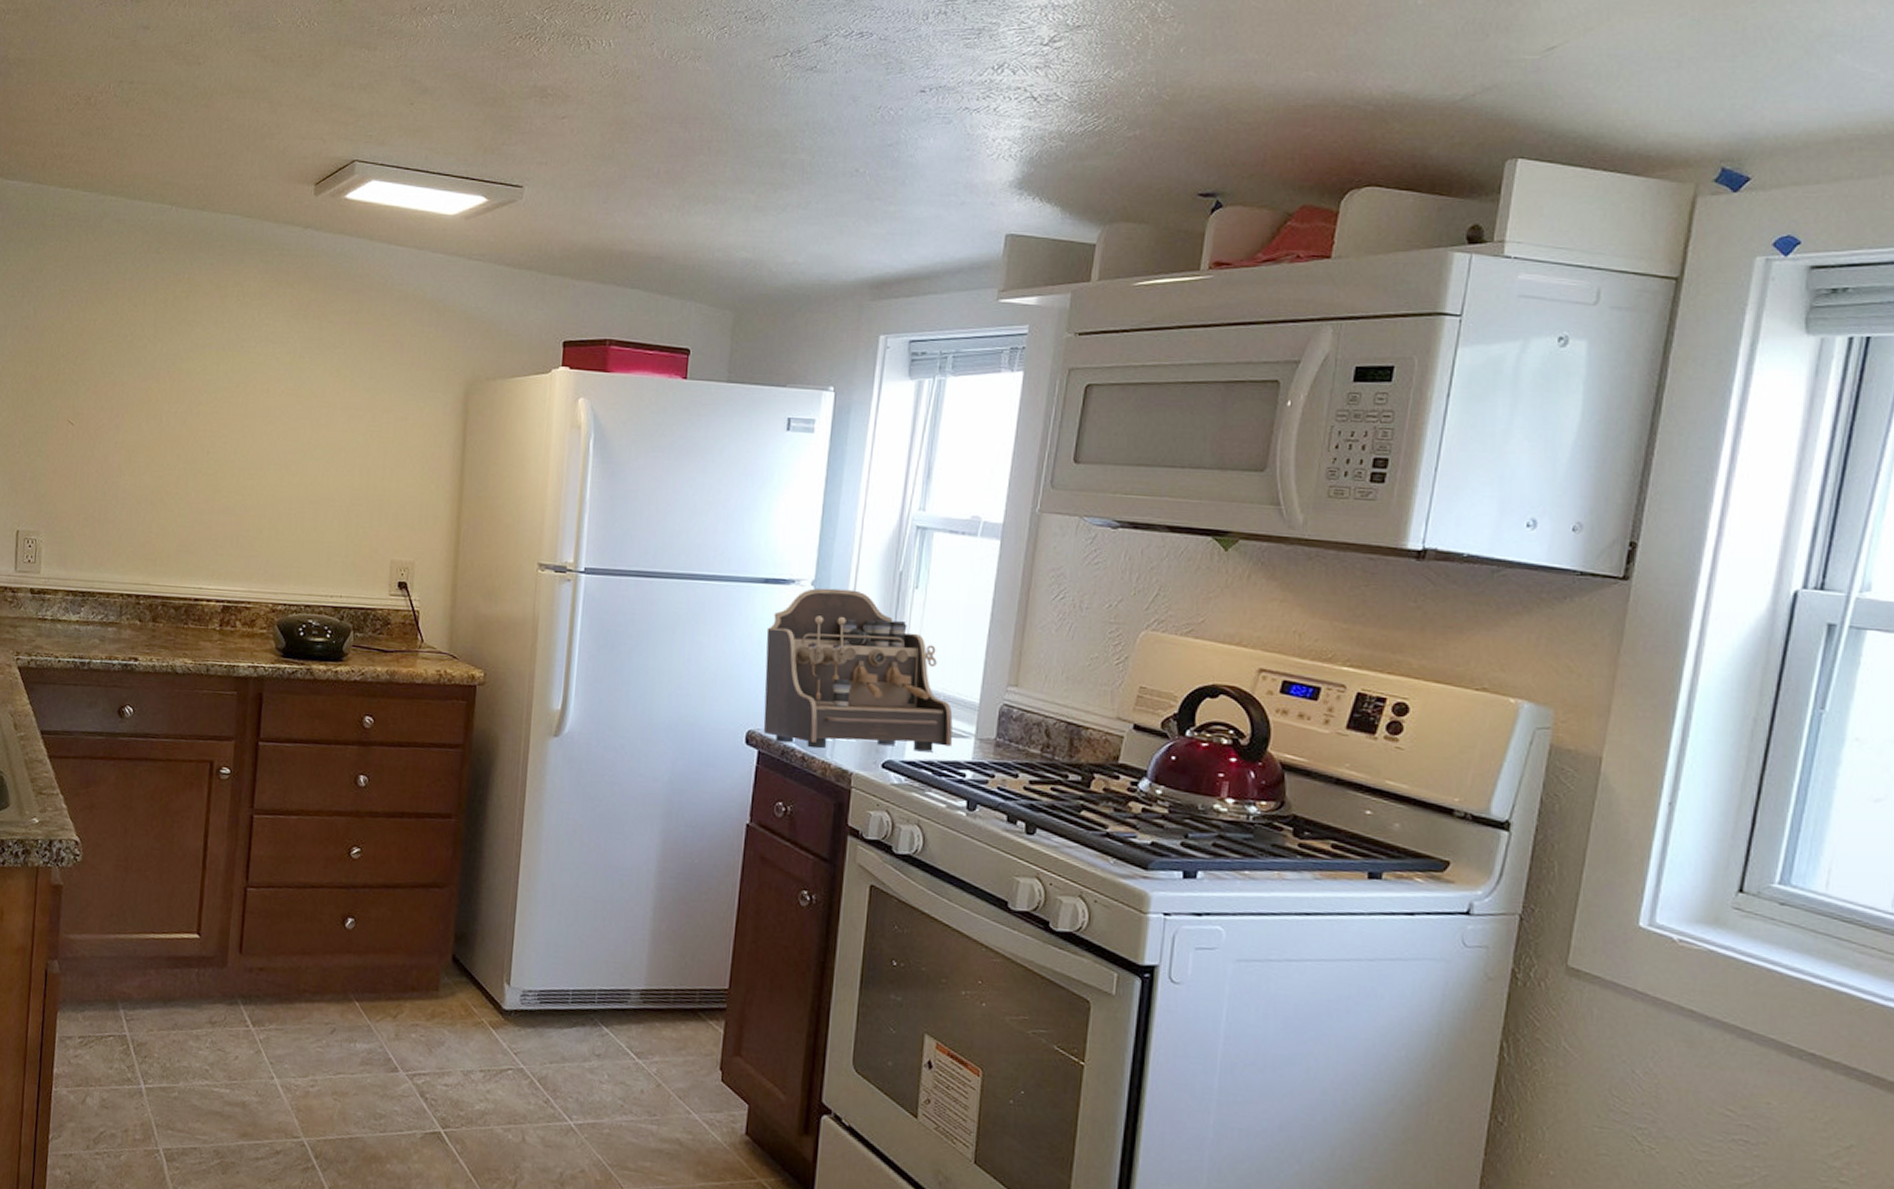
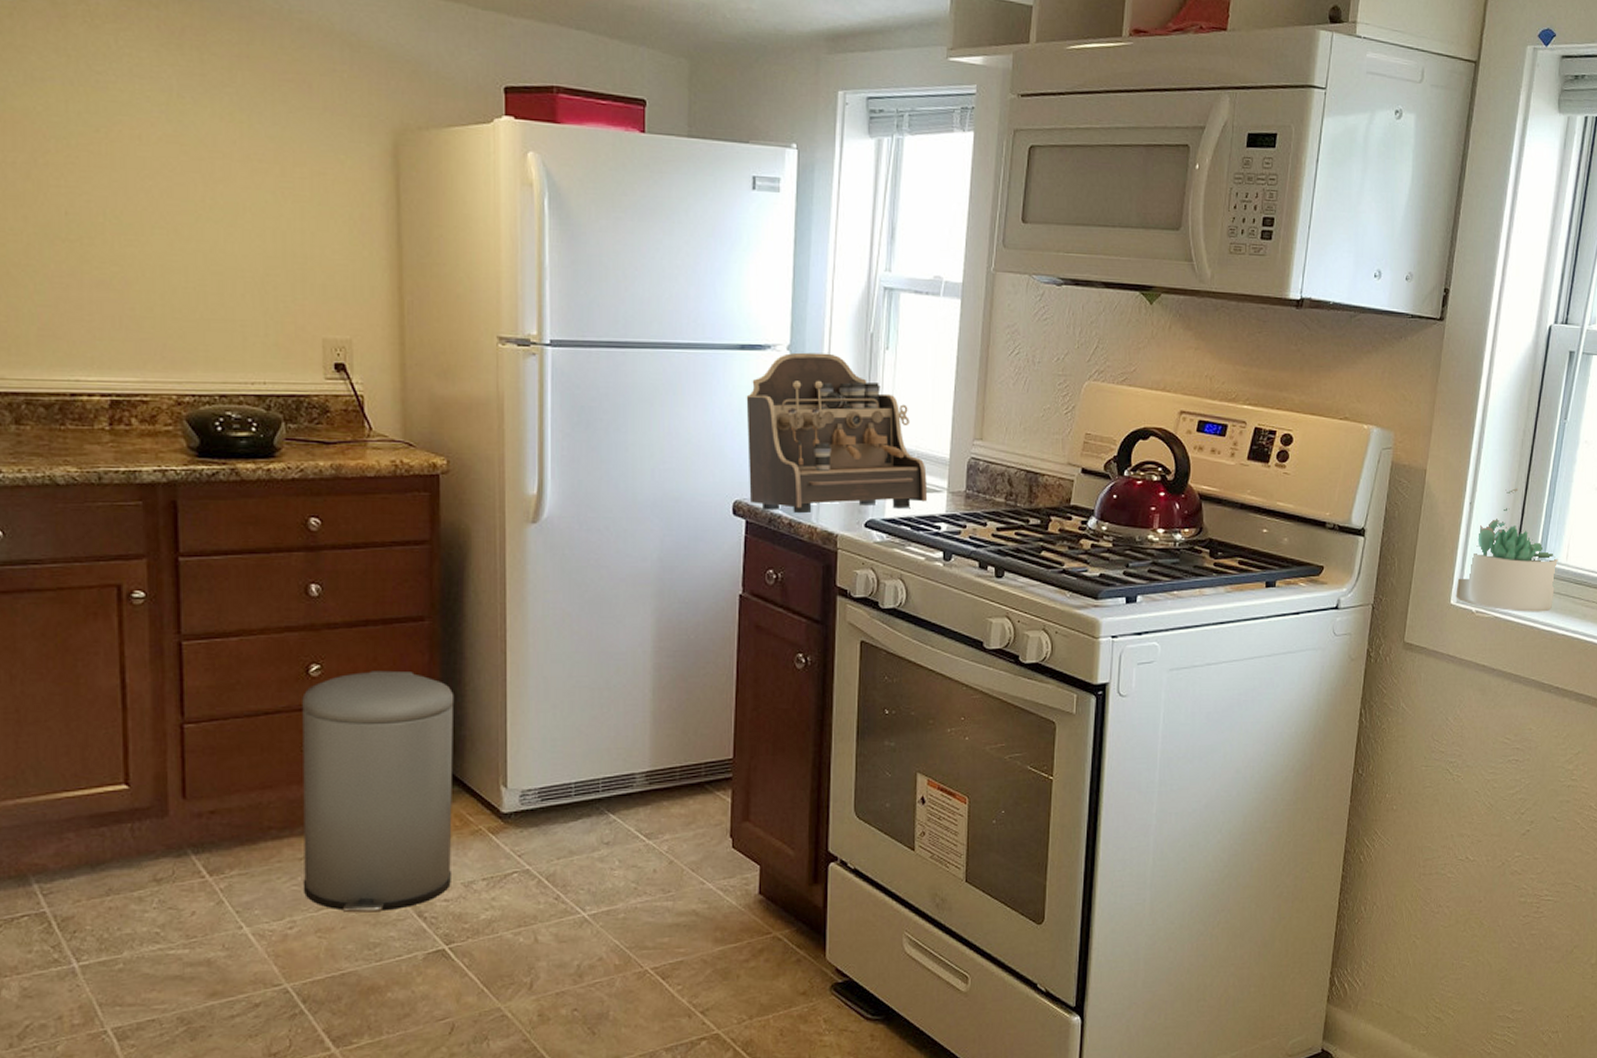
pedal bin: none [326,859,471,1086] -> present [302,670,455,913]
succulent plant: none [1647,790,1814,953] -> present [1456,488,1559,612]

